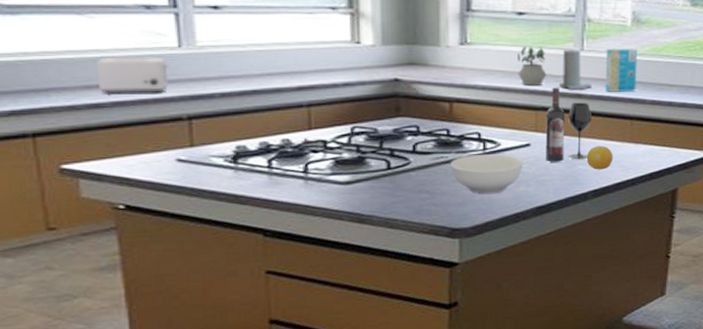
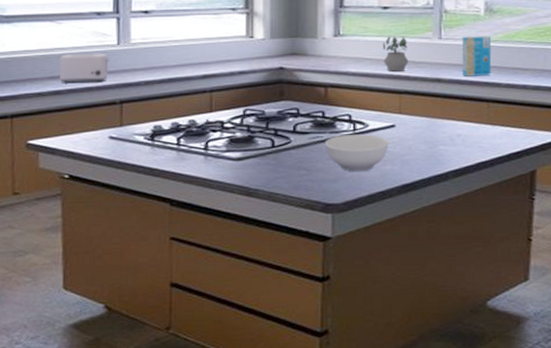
wine bottle: present [545,86,565,162] -> none [408,72,426,143]
paper towel: present [559,50,592,90] -> none [420,38,450,75]
wineglass: present [568,102,592,160] -> none [429,86,450,141]
fruit: present [587,145,613,170] -> none [447,126,472,151]

